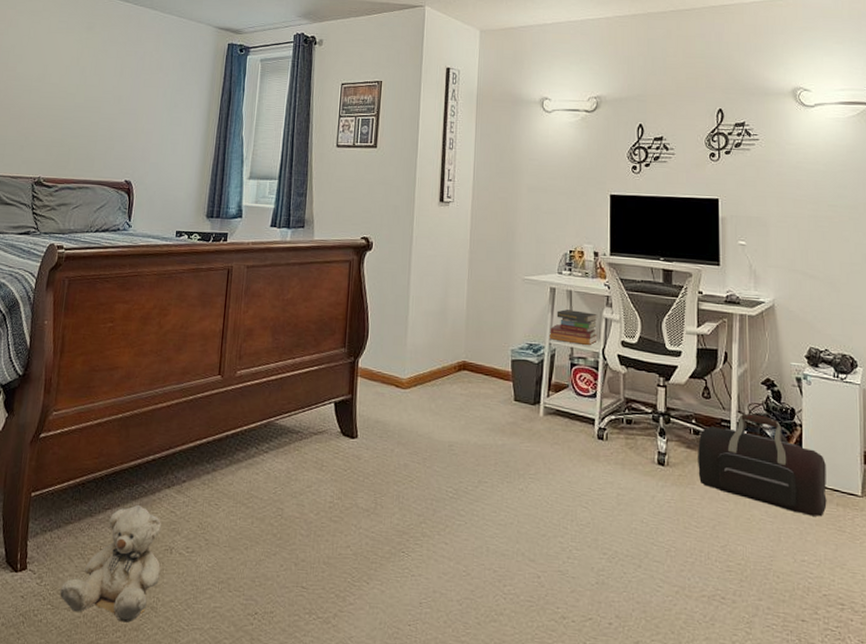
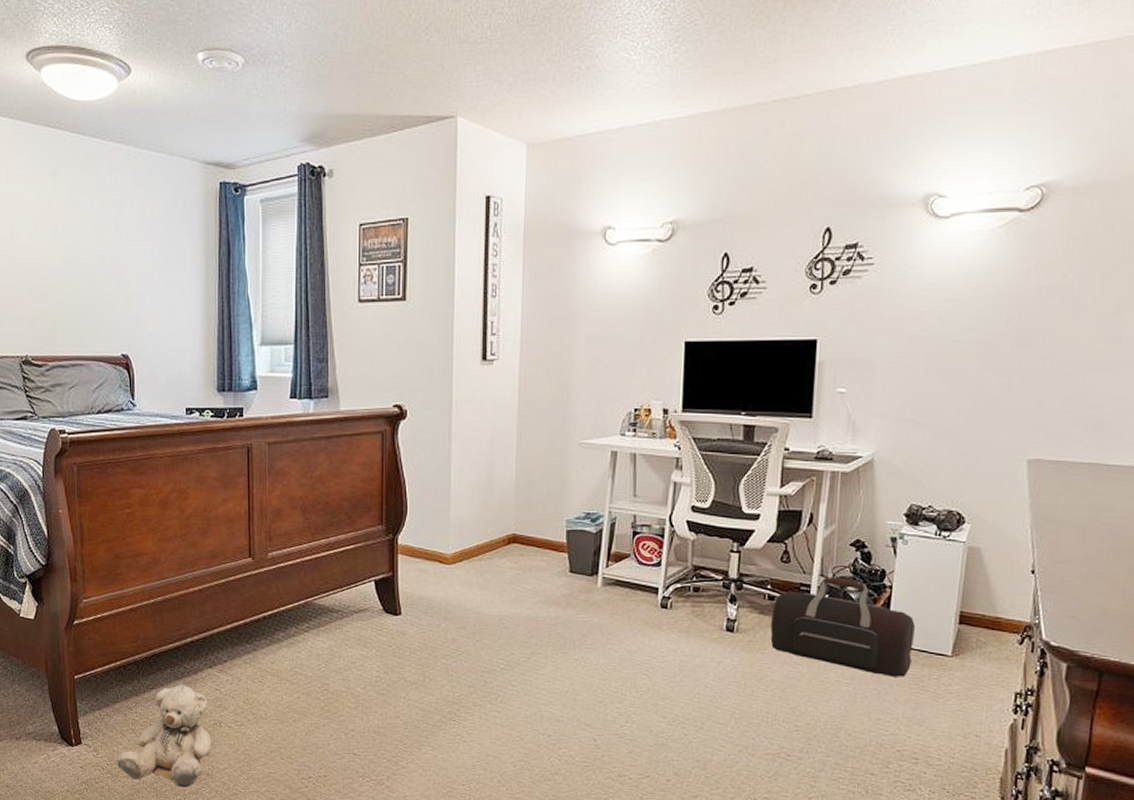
books: present [549,309,598,345] -> none [609,475,665,511]

